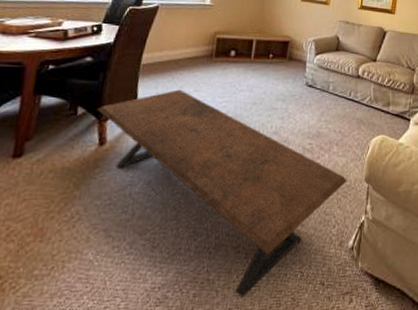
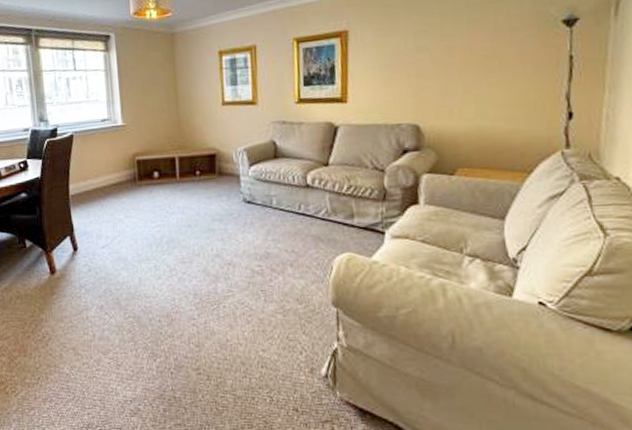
coffee table: present [98,89,347,299] -> none [42,217,310,418]

